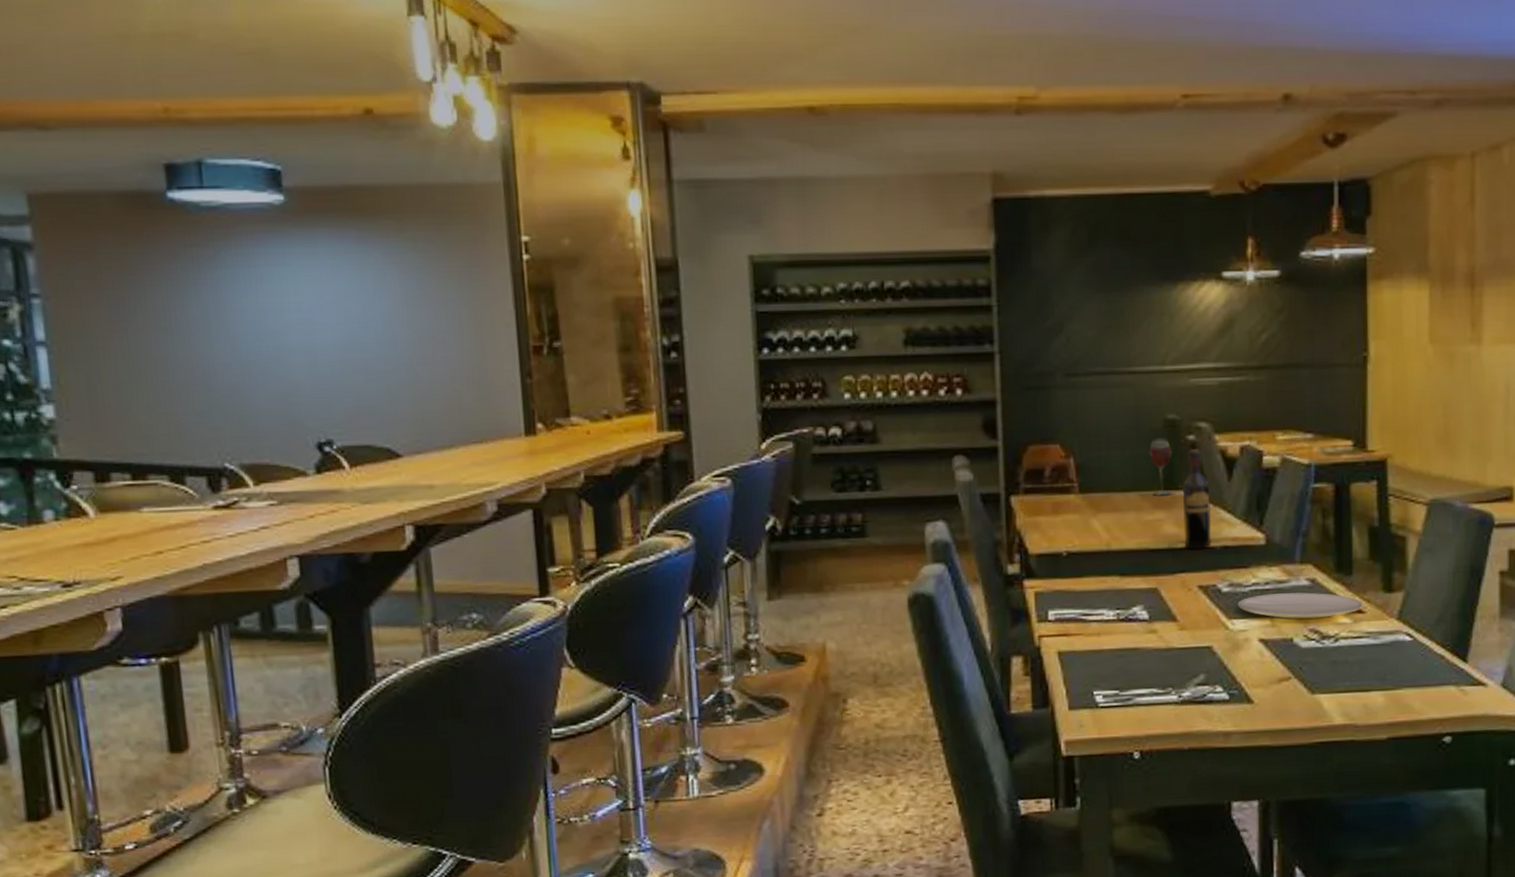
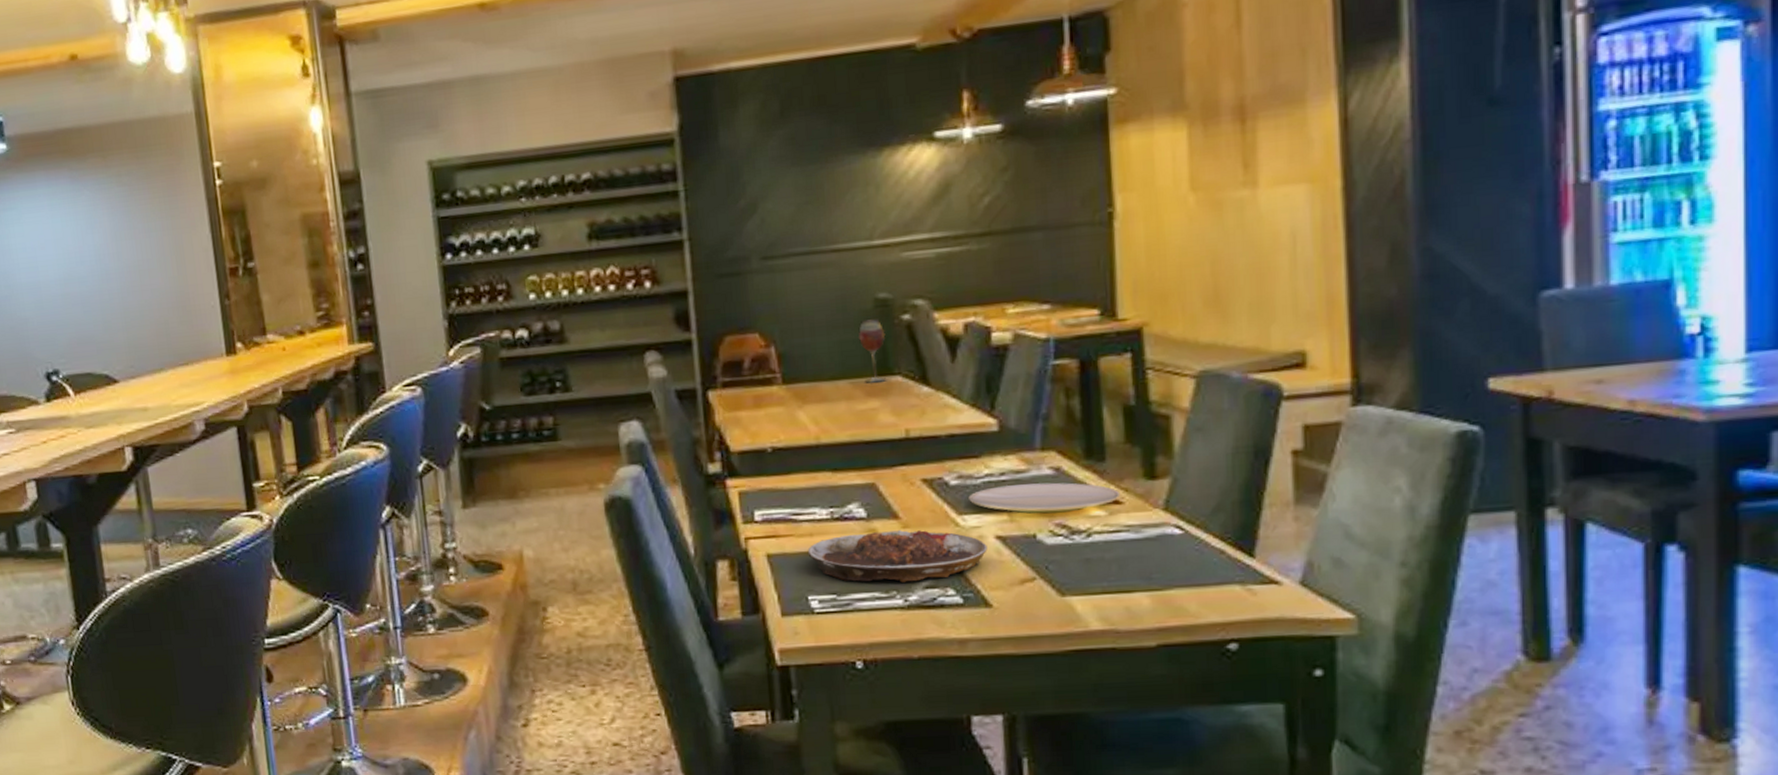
plate: none [1095,631,1252,680] -> present [807,529,987,583]
wine bottle: present [1182,449,1212,549] -> none [898,329,935,440]

